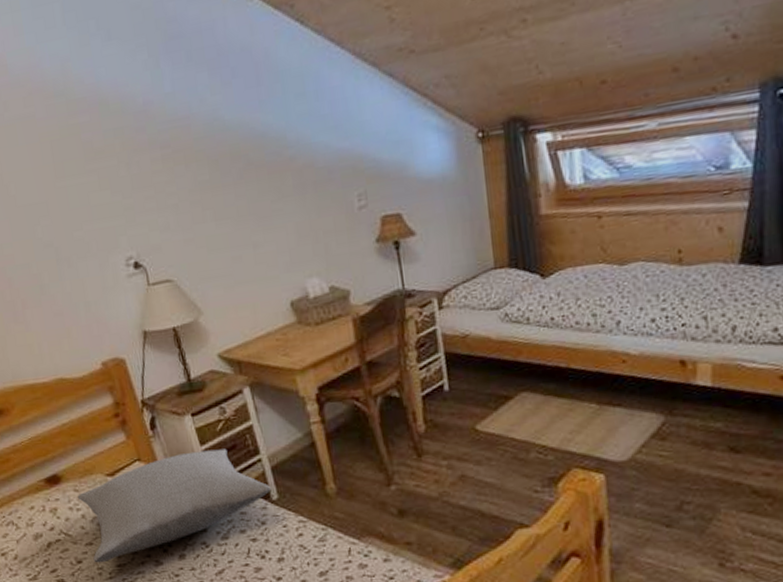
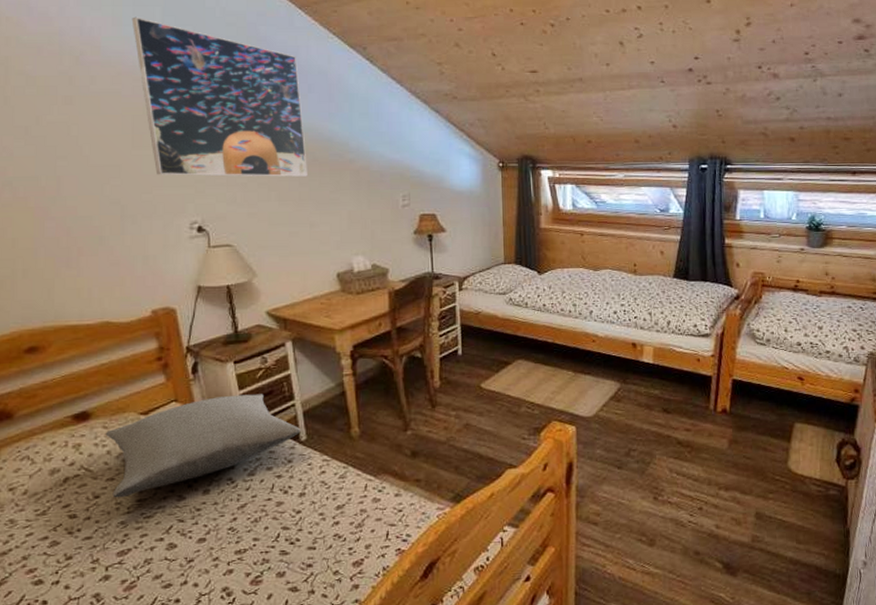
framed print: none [32,20,244,208] -> present [131,16,307,177]

